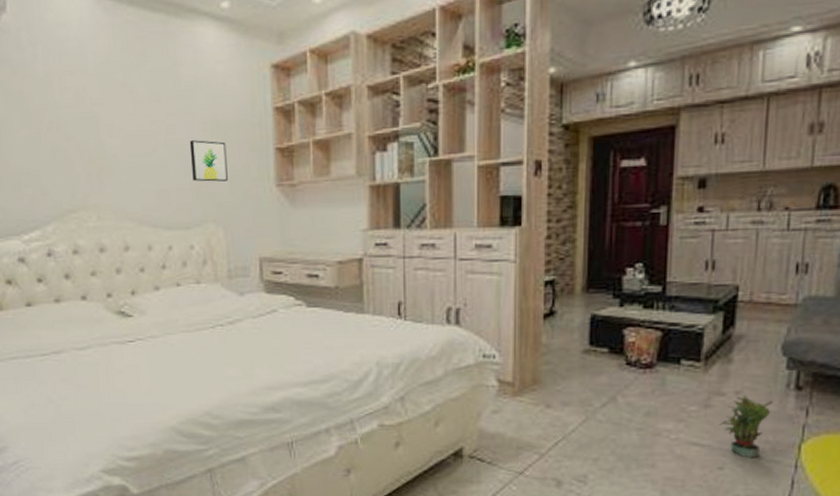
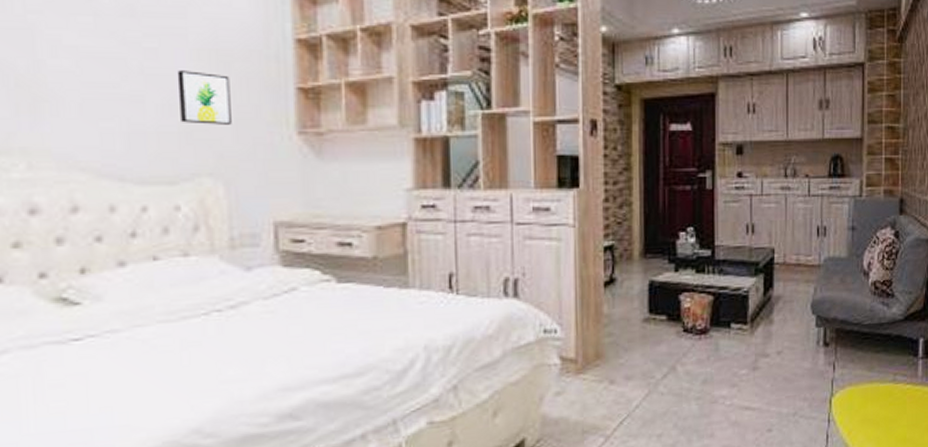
potted plant: present [718,396,772,458] -> none [765,355,807,417]

